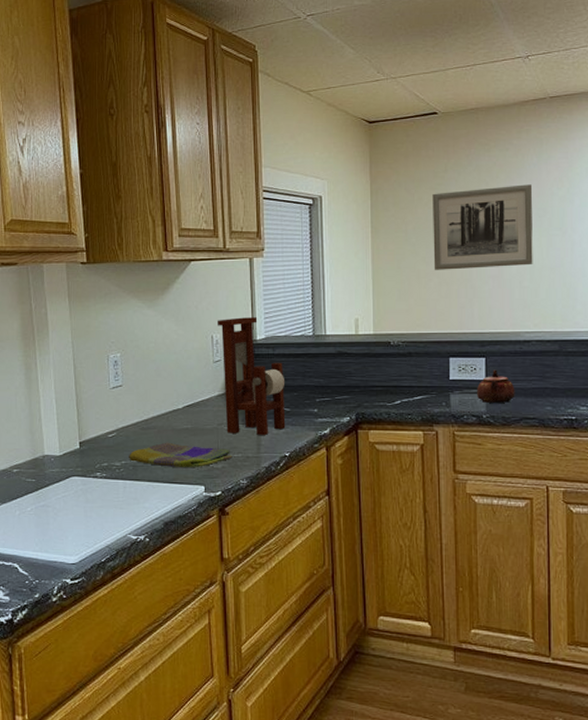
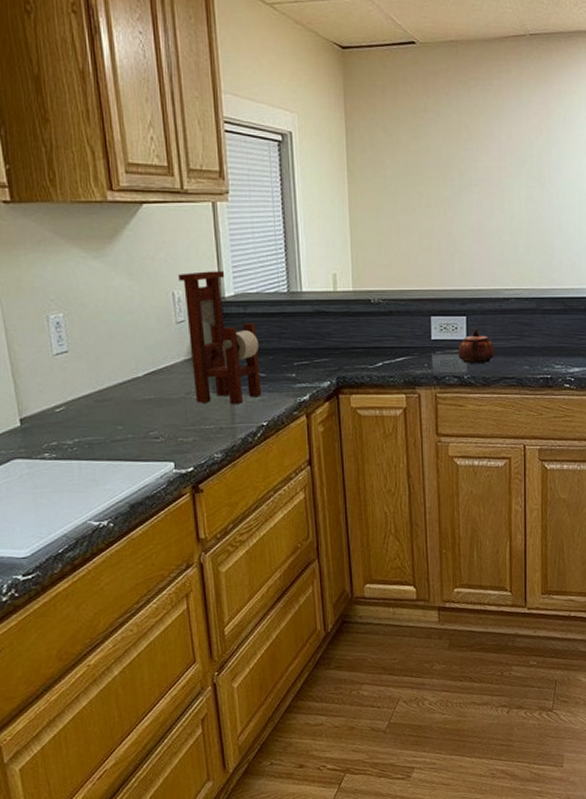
dish towel: present [129,442,233,468] -> none [82,415,204,444]
wall art: present [432,184,533,270] -> none [411,130,512,222]

